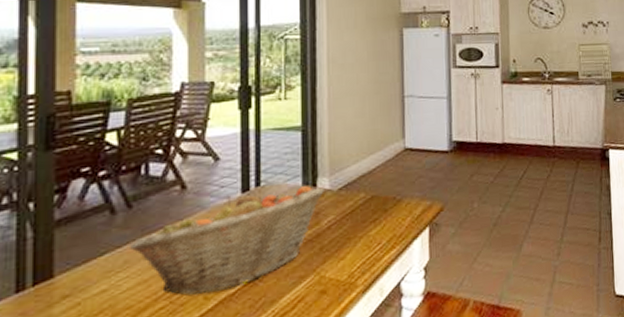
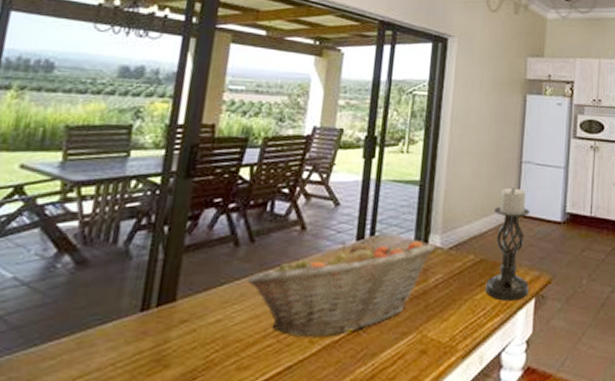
candle holder: none [379,121,422,233] -> present [485,186,530,301]

